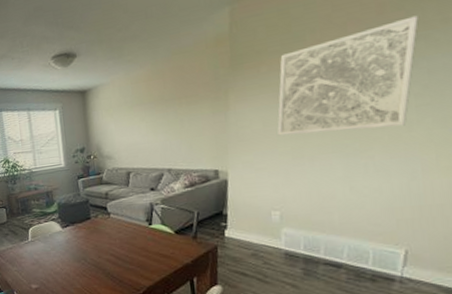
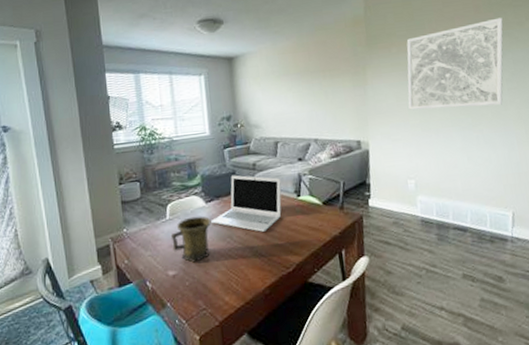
mug: none [33,239,68,279] -> present [171,216,211,263]
laptop: none [67,203,133,256] -> present [211,175,282,232]

